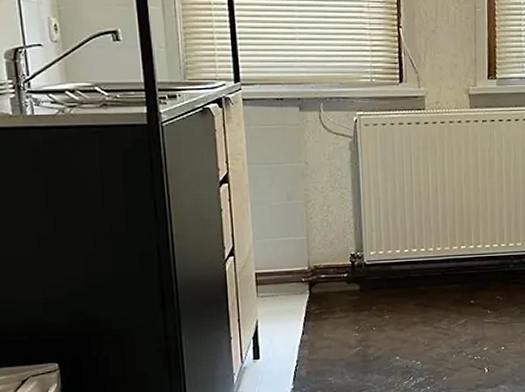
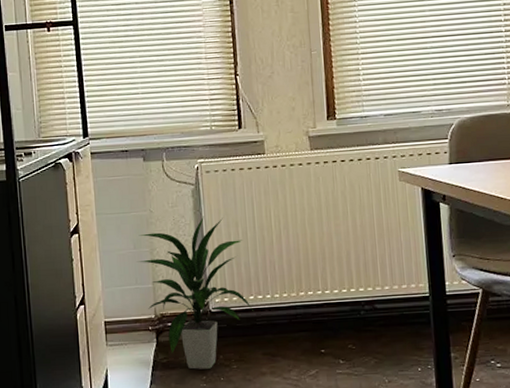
indoor plant: none [290,169,407,320] -> present [136,216,253,370]

